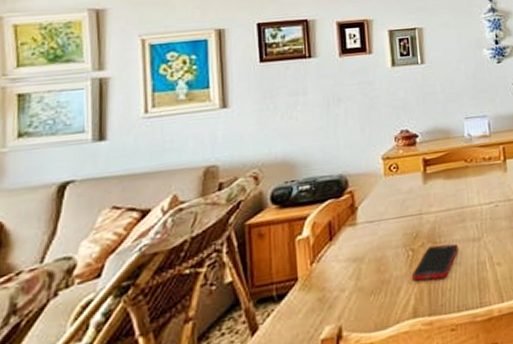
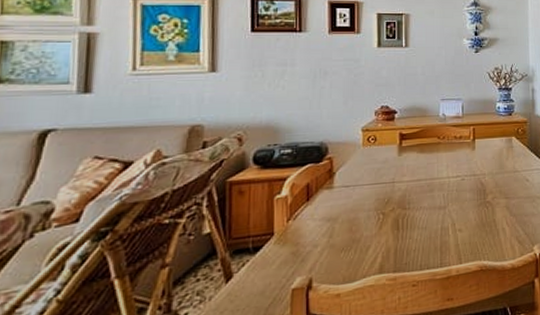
cell phone: present [412,243,458,281] -> none [381,210,425,242]

